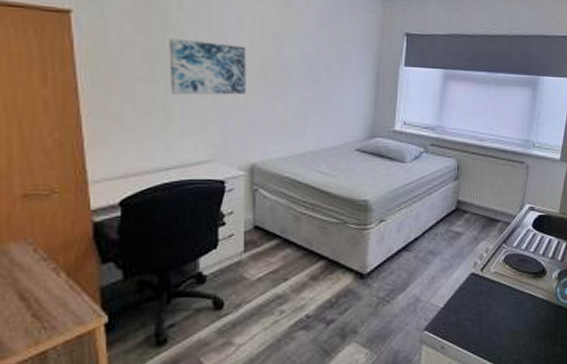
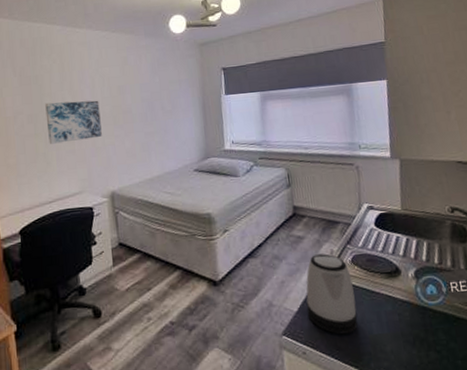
kettle: none [452,251,501,330] -> present [306,253,358,335]

